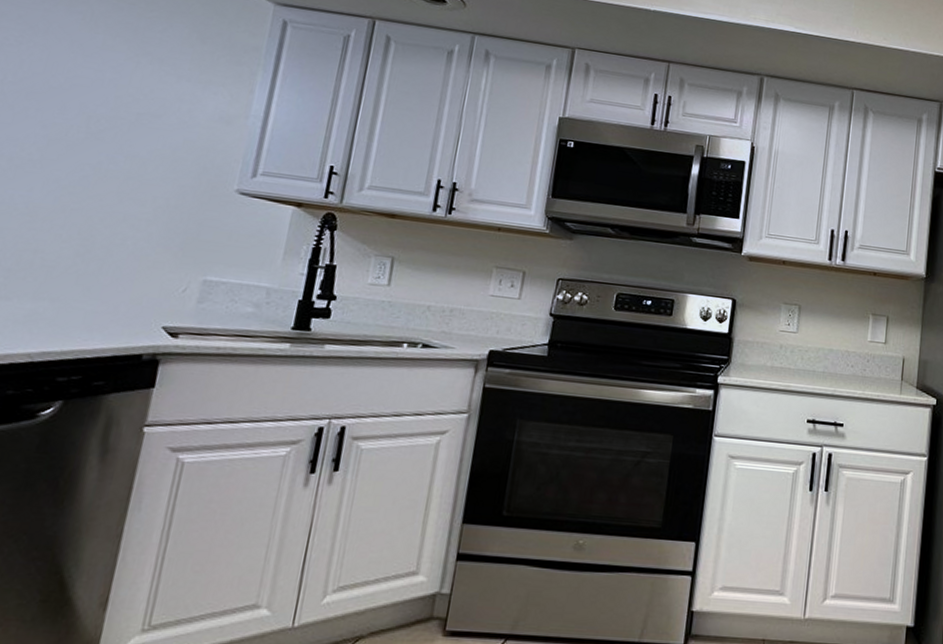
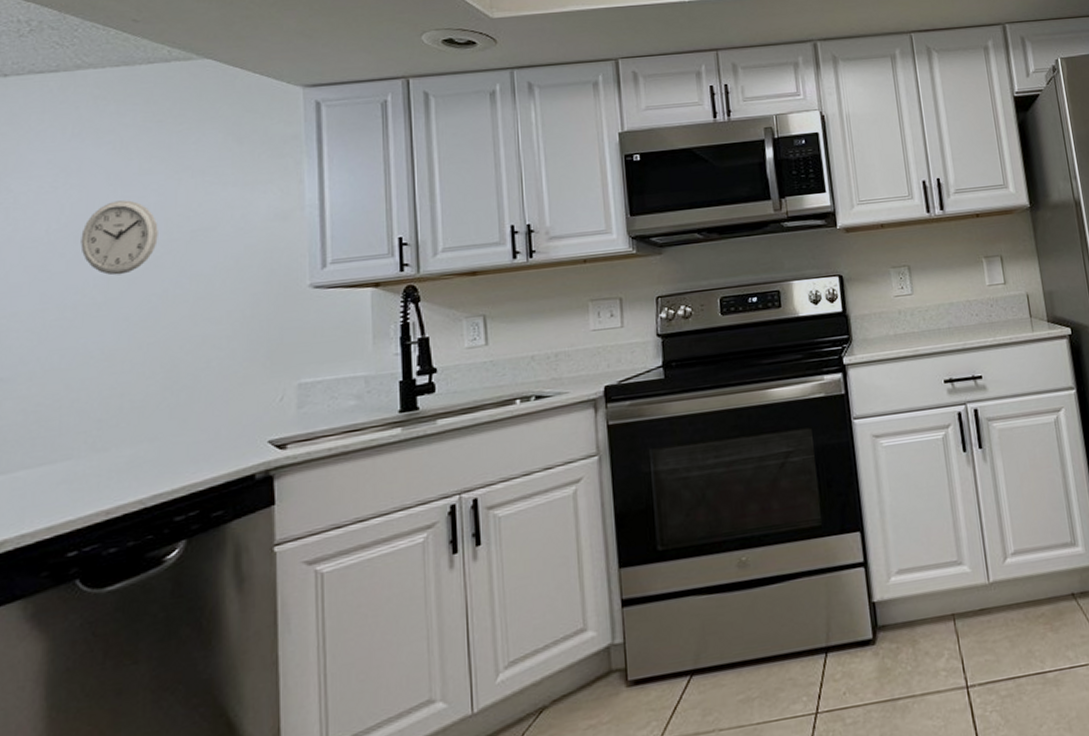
wall clock: none [29,68,108,139] -> present [80,200,158,276]

